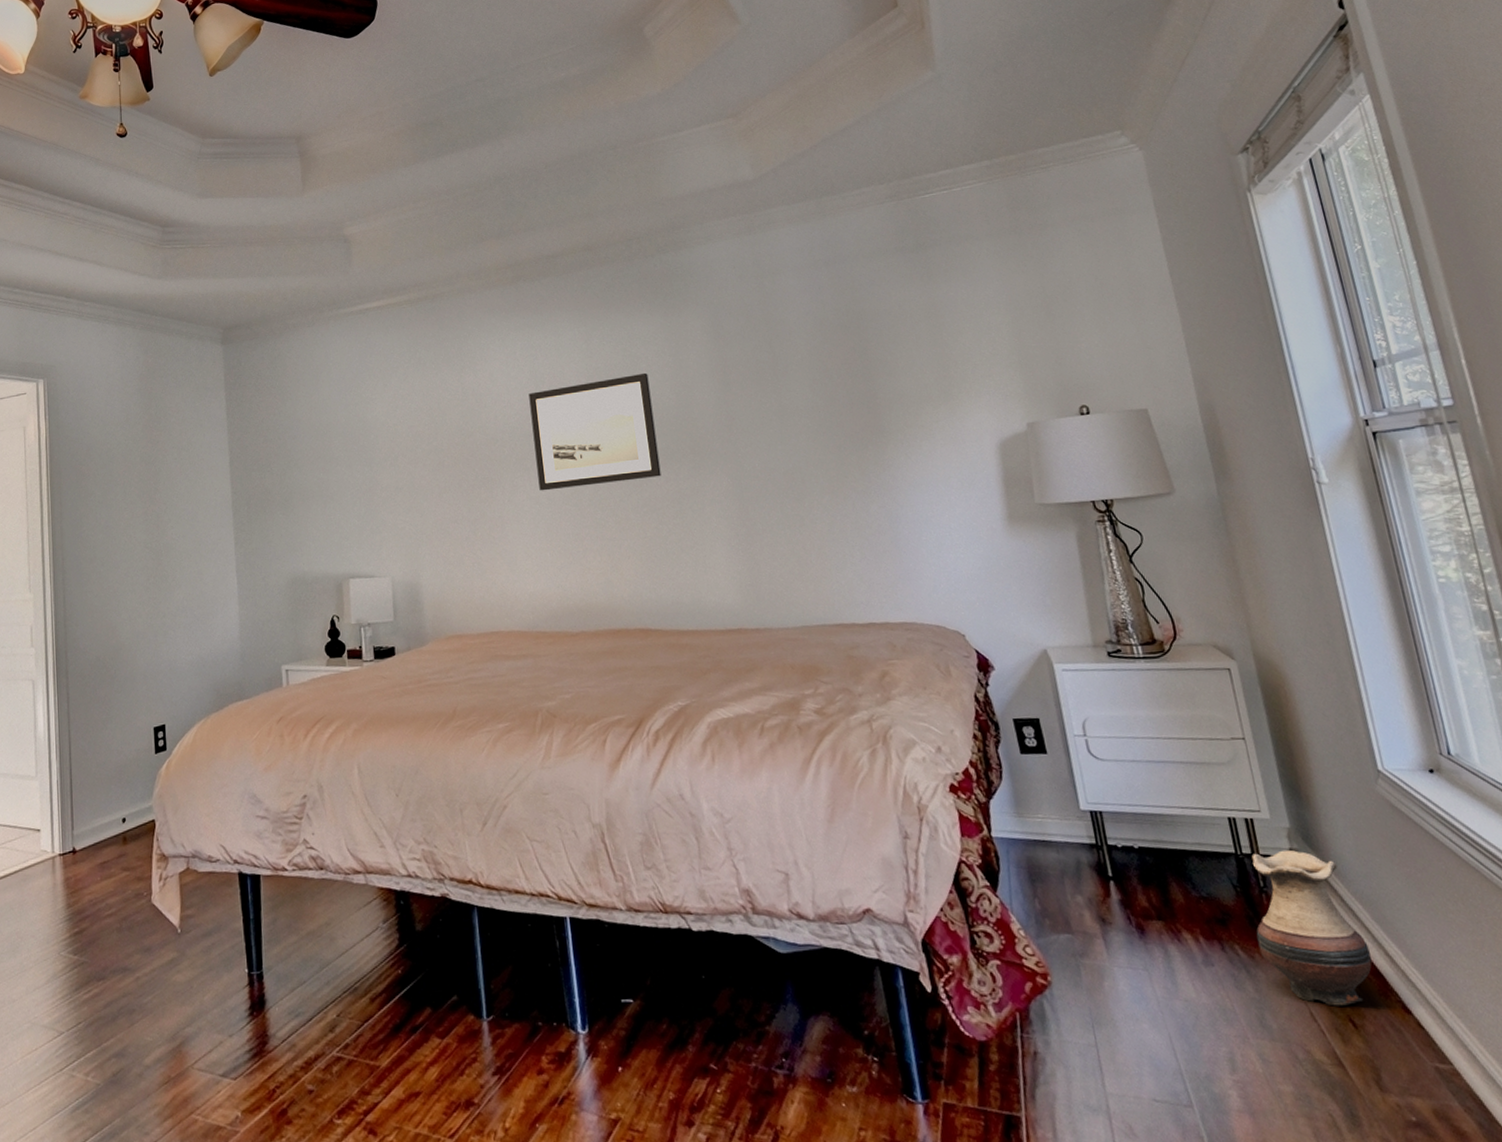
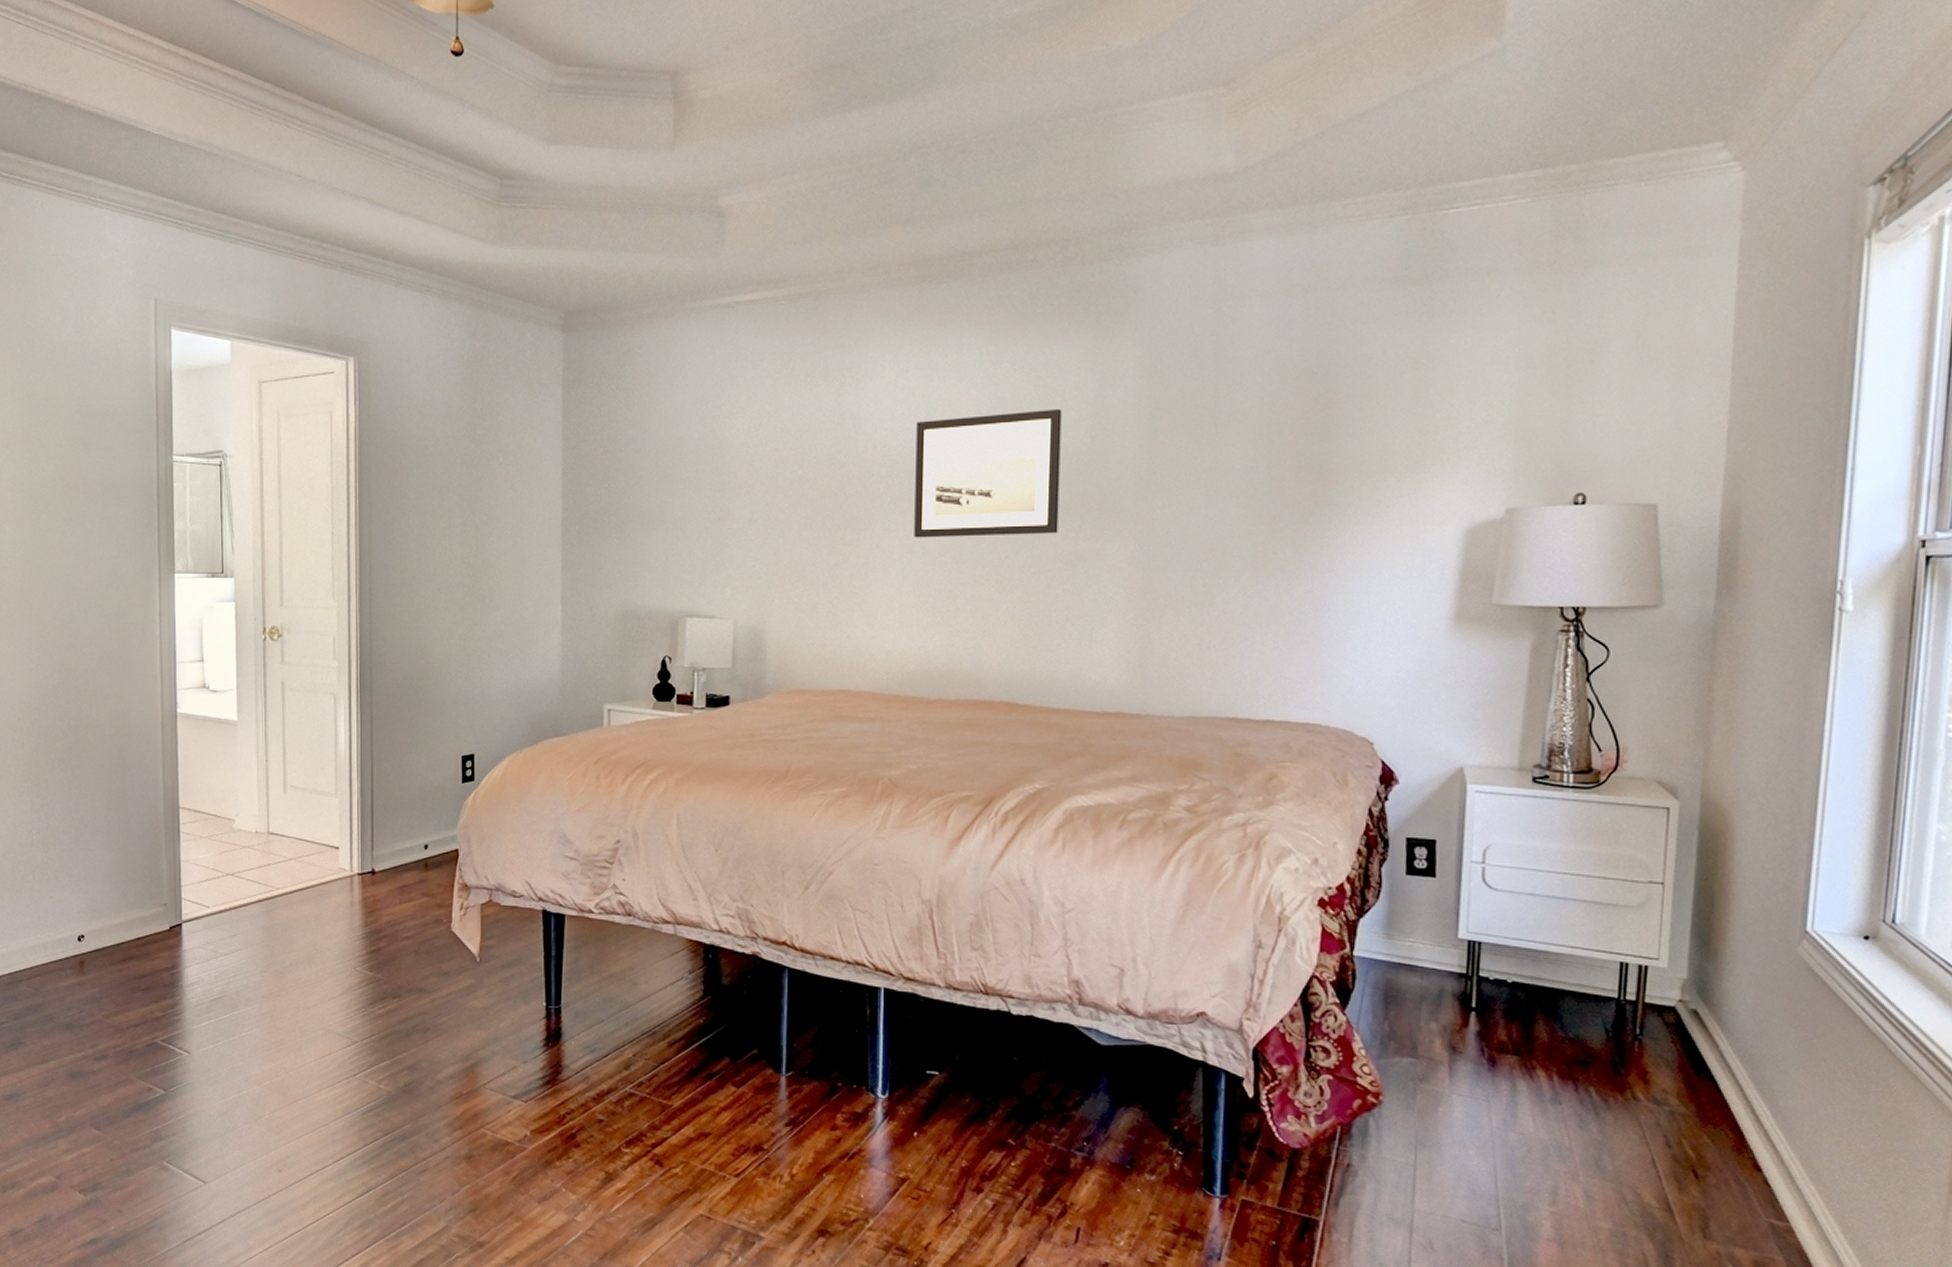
vase: present [1251,849,1372,1006] -> none [1615,1000,1736,1157]

